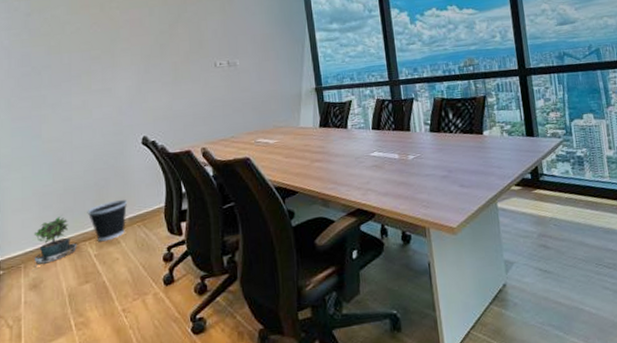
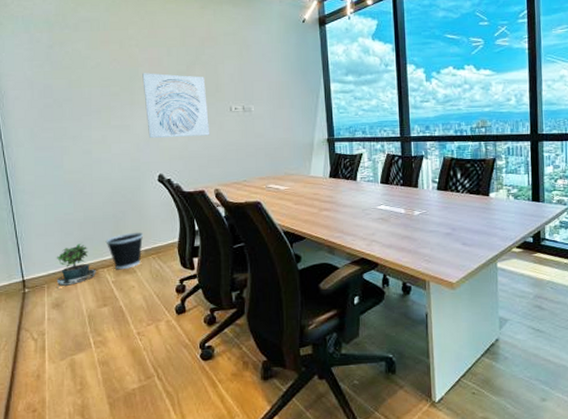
wall art: none [124,34,195,100] -> present [142,73,210,138]

